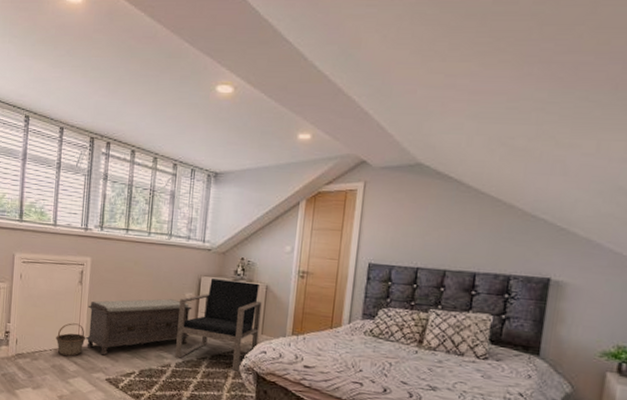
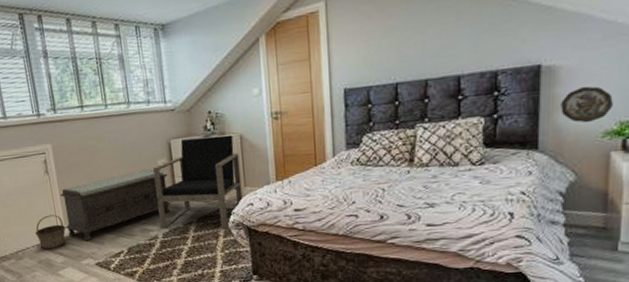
decorative plate: none [564,306,613,341] -> present [561,86,613,123]

